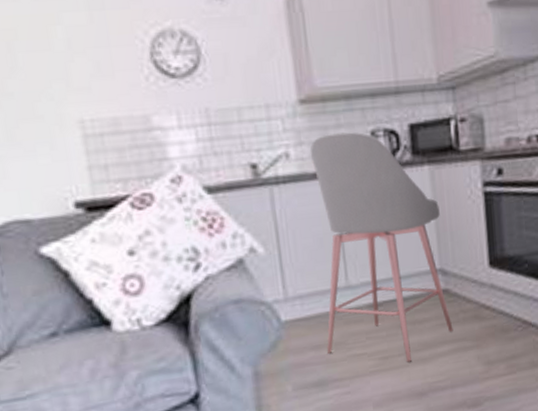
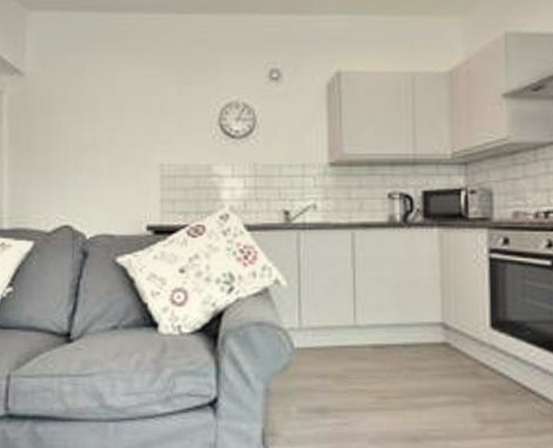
bar stool: present [310,132,453,362] -> none [331,193,451,406]

